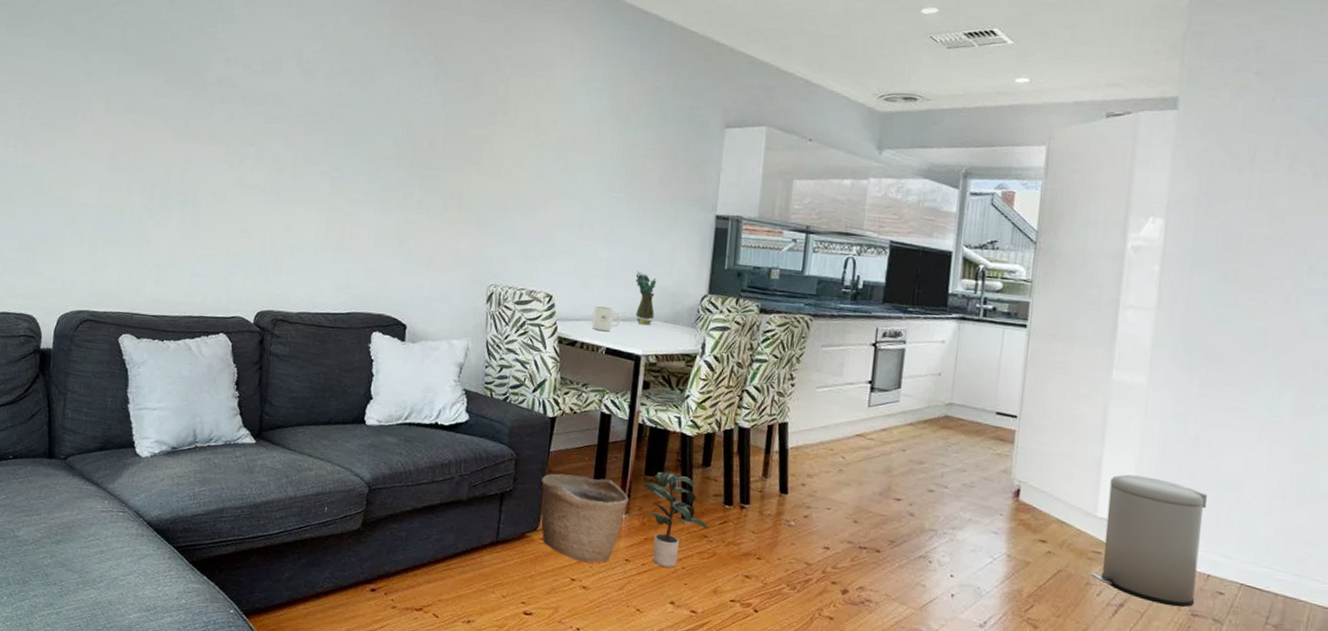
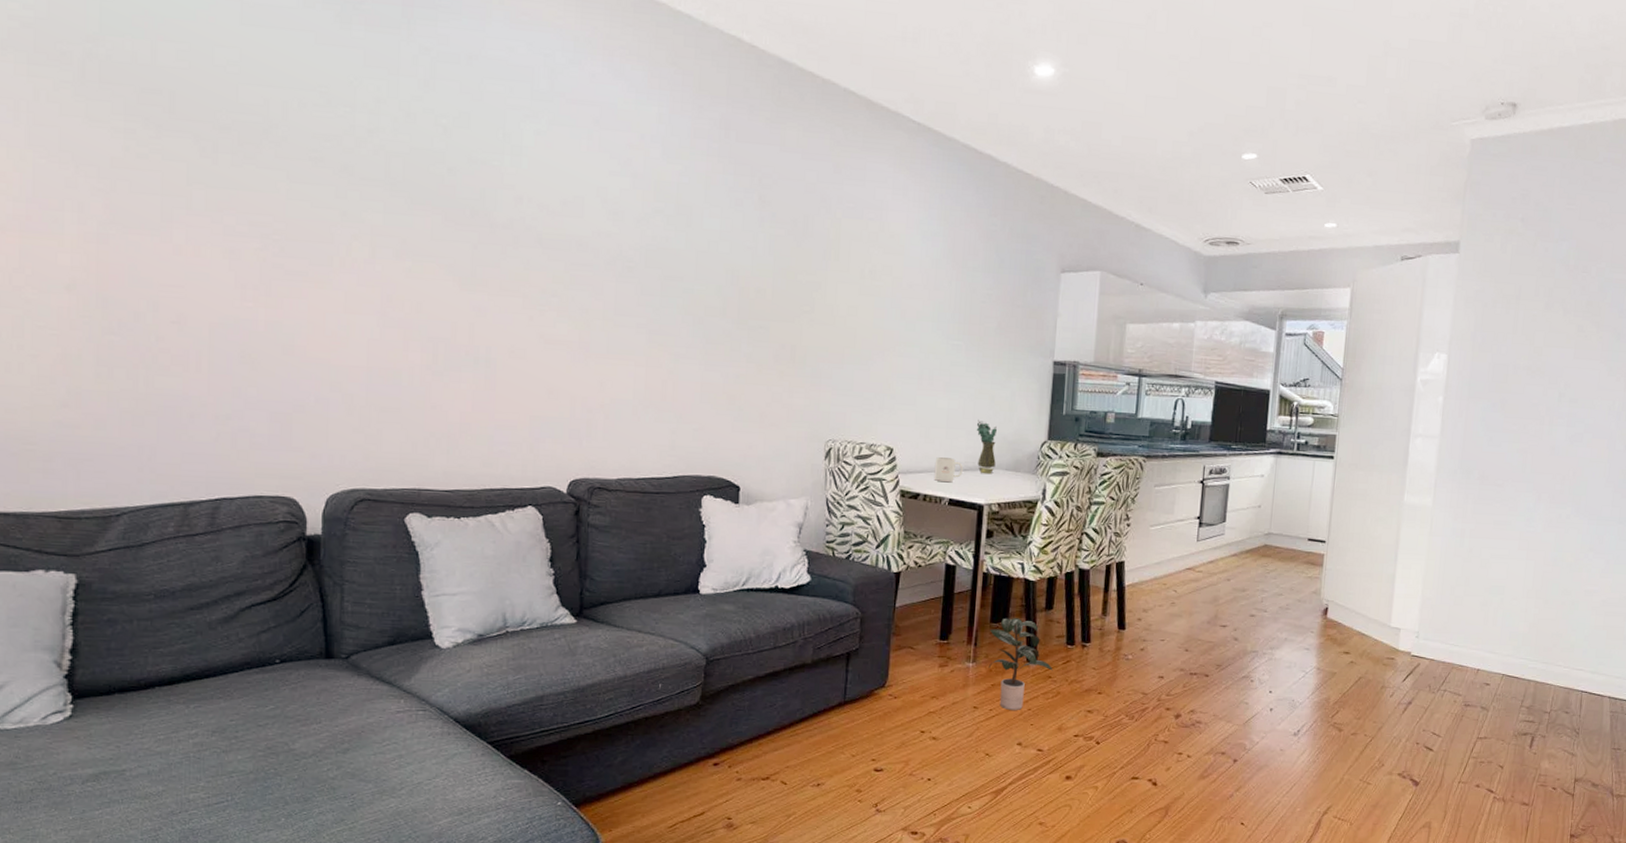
basket: present [540,473,629,563] -> none [888,628,975,713]
pedal bin: present [1090,474,1207,607] -> none [1385,587,1478,699]

